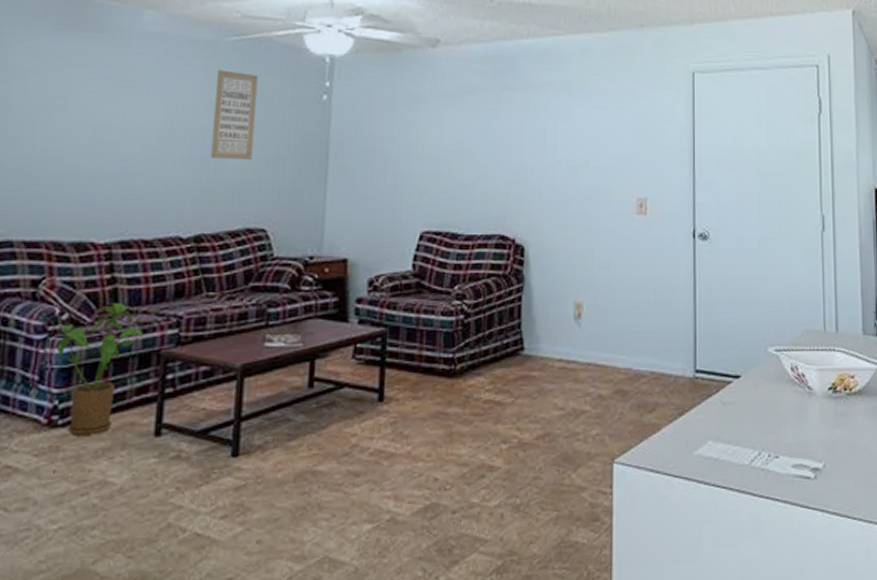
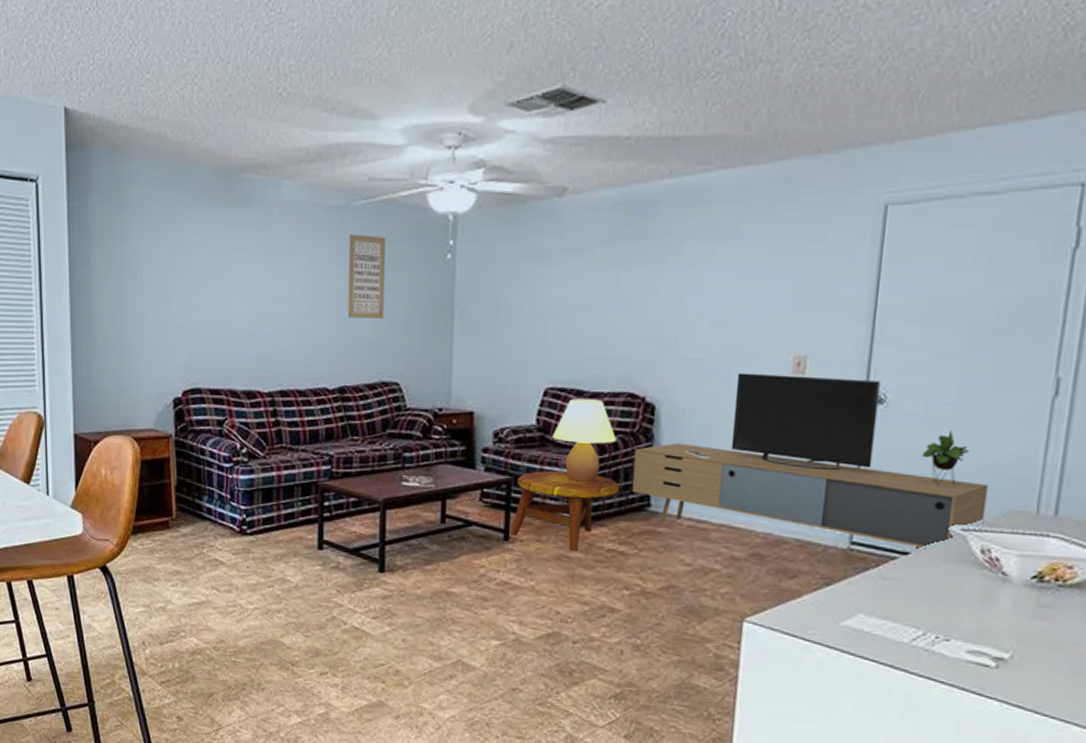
house plant: present [56,303,146,437] -> none [240,441,306,544]
side table: none [384,318,494,407] -> present [509,471,619,552]
table lamp: none [428,242,490,329] -> present [552,398,616,482]
media console: none [506,214,790,373] -> present [631,373,989,551]

